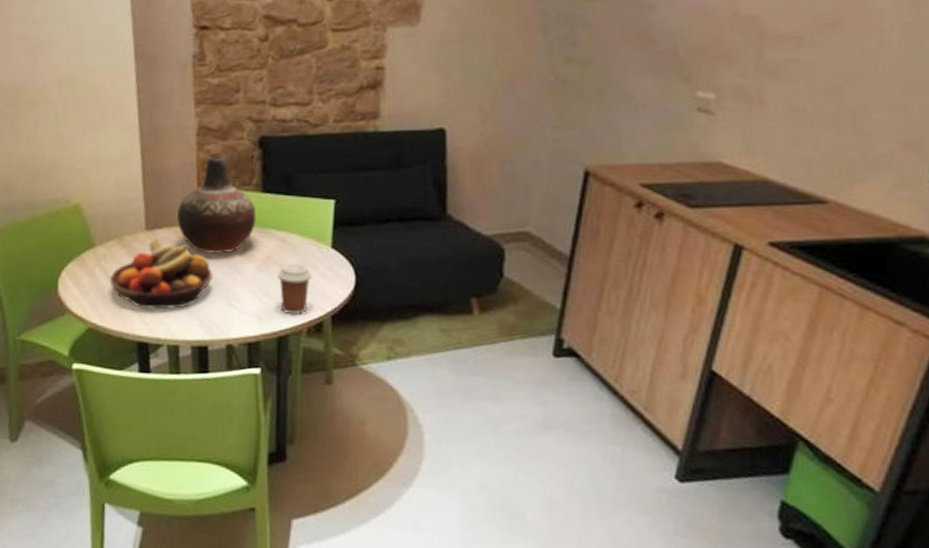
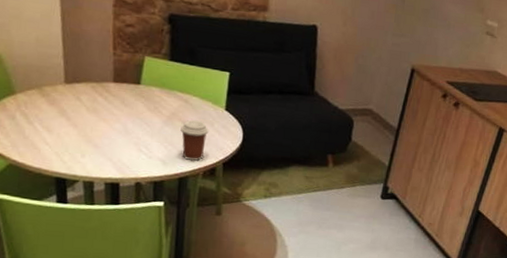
fruit bowl: present [109,237,213,310] -> none [30,90,125,151]
vase: present [177,155,257,254] -> none [94,25,165,108]

